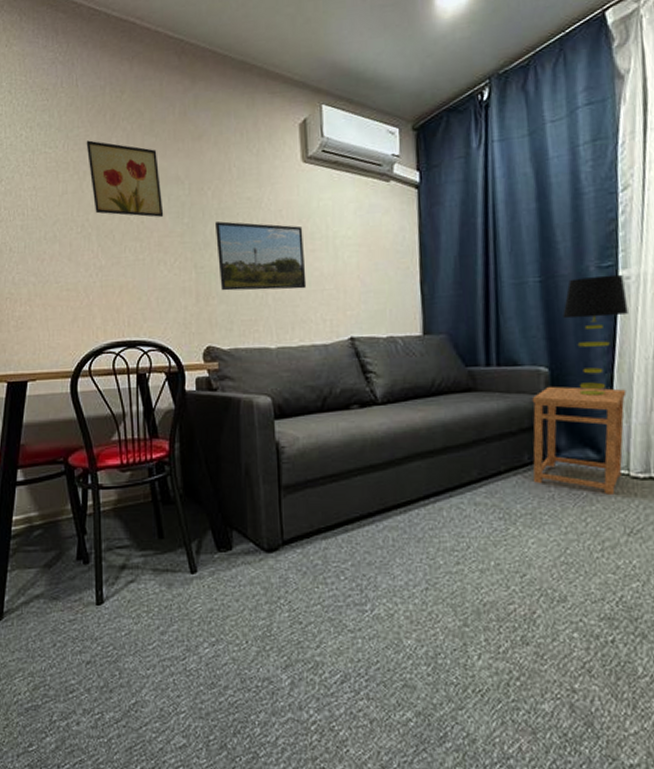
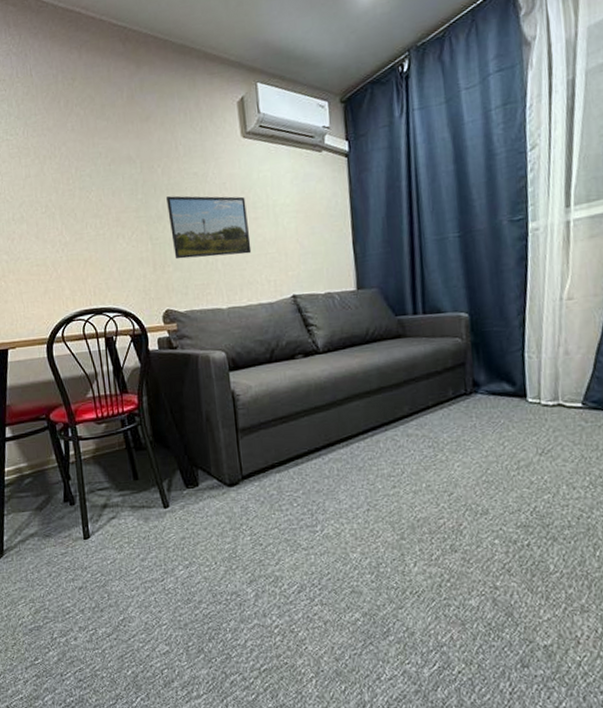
wall art: present [86,140,164,218] -> none [44,126,120,195]
side table: present [532,386,627,495] -> none [454,328,537,421]
table lamp: present [562,274,628,396] -> none [480,226,538,336]

